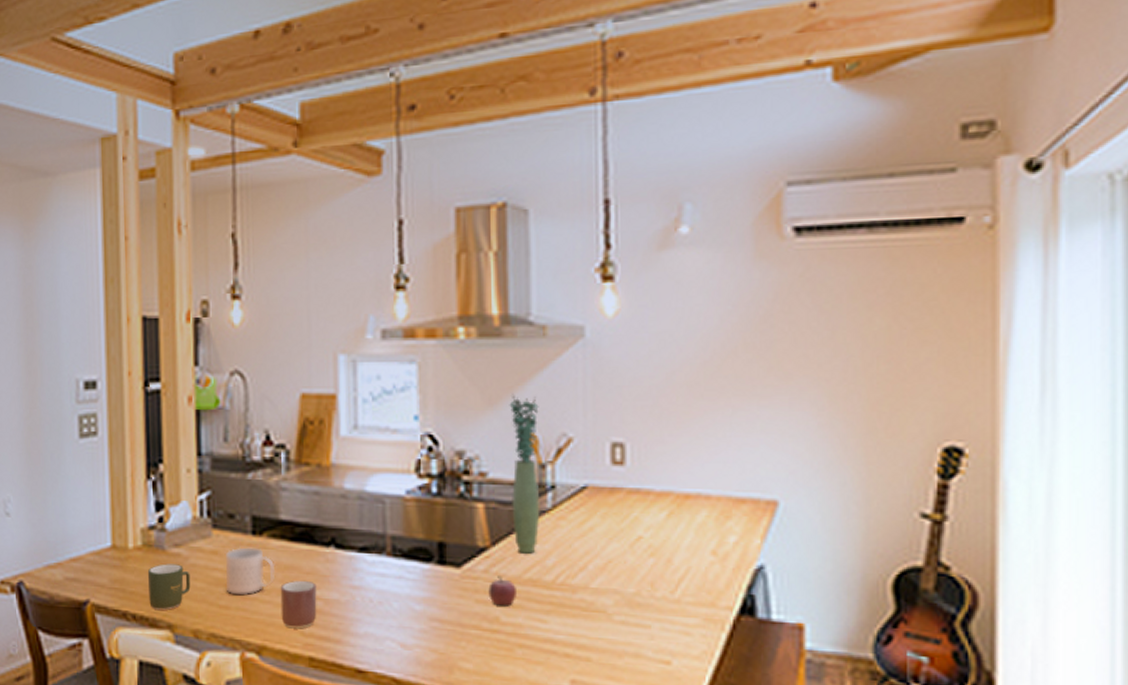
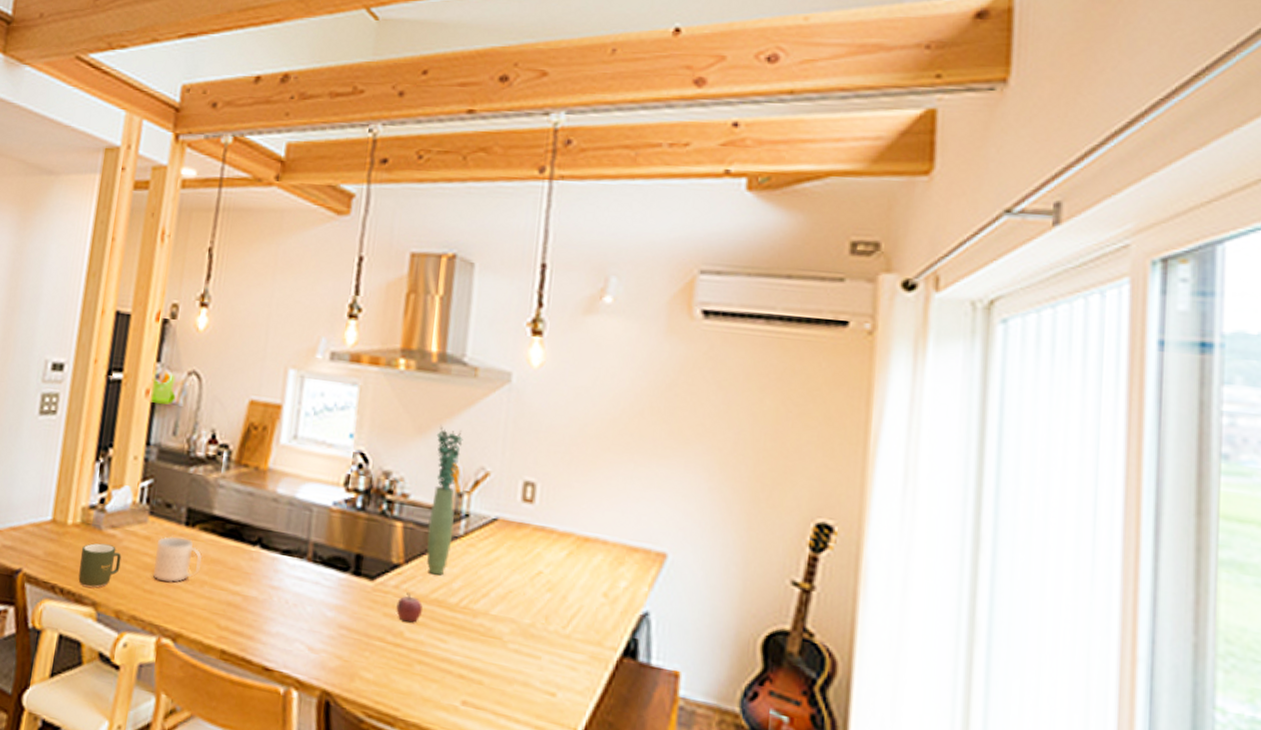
mug: present [280,580,317,629] -> none [200,574,238,622]

